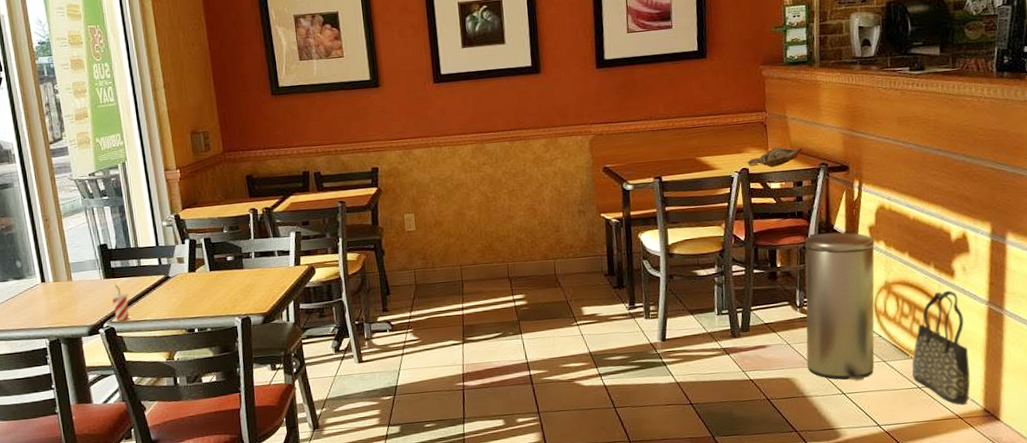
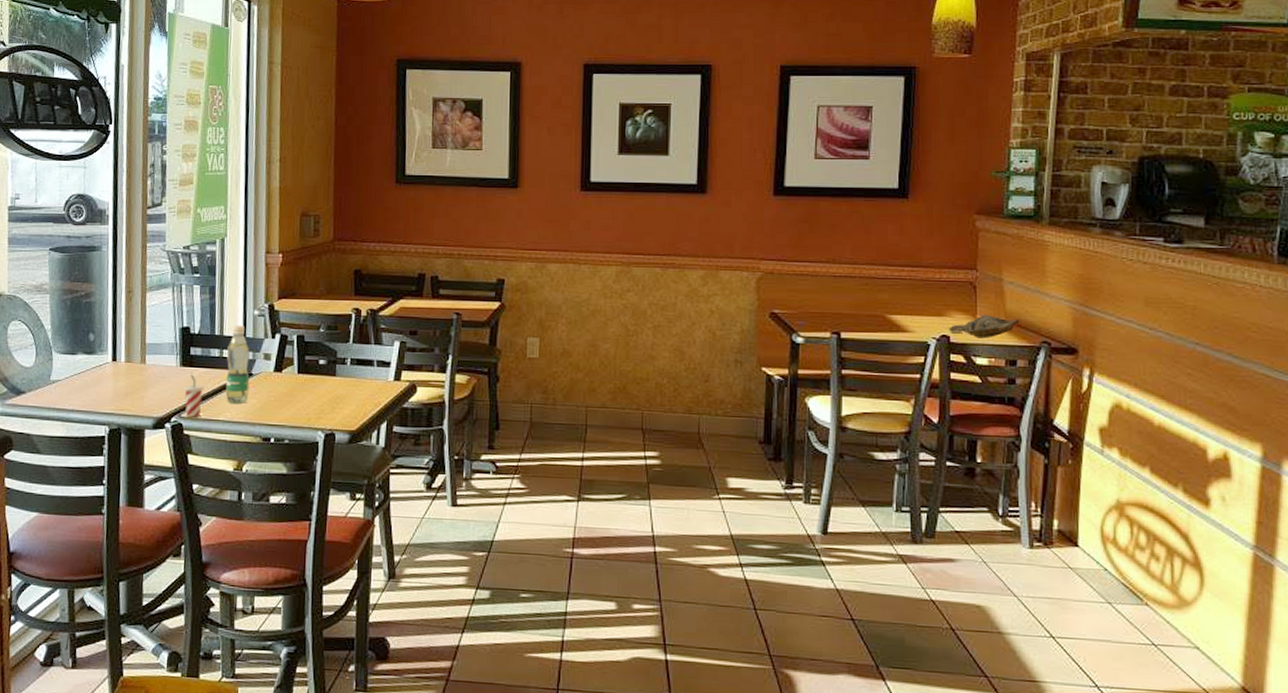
bottle: none [144,236,170,304] -> present [225,325,250,403]
pedal bin: present [805,232,875,381] -> none [1006,427,1105,623]
tote bag: present [911,290,971,404] -> none [1145,523,1225,675]

